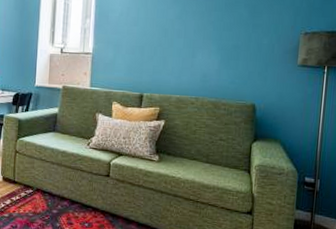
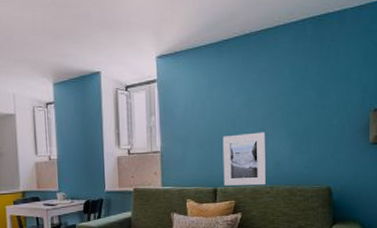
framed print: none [150,44,195,96] -> present [222,132,266,186]

